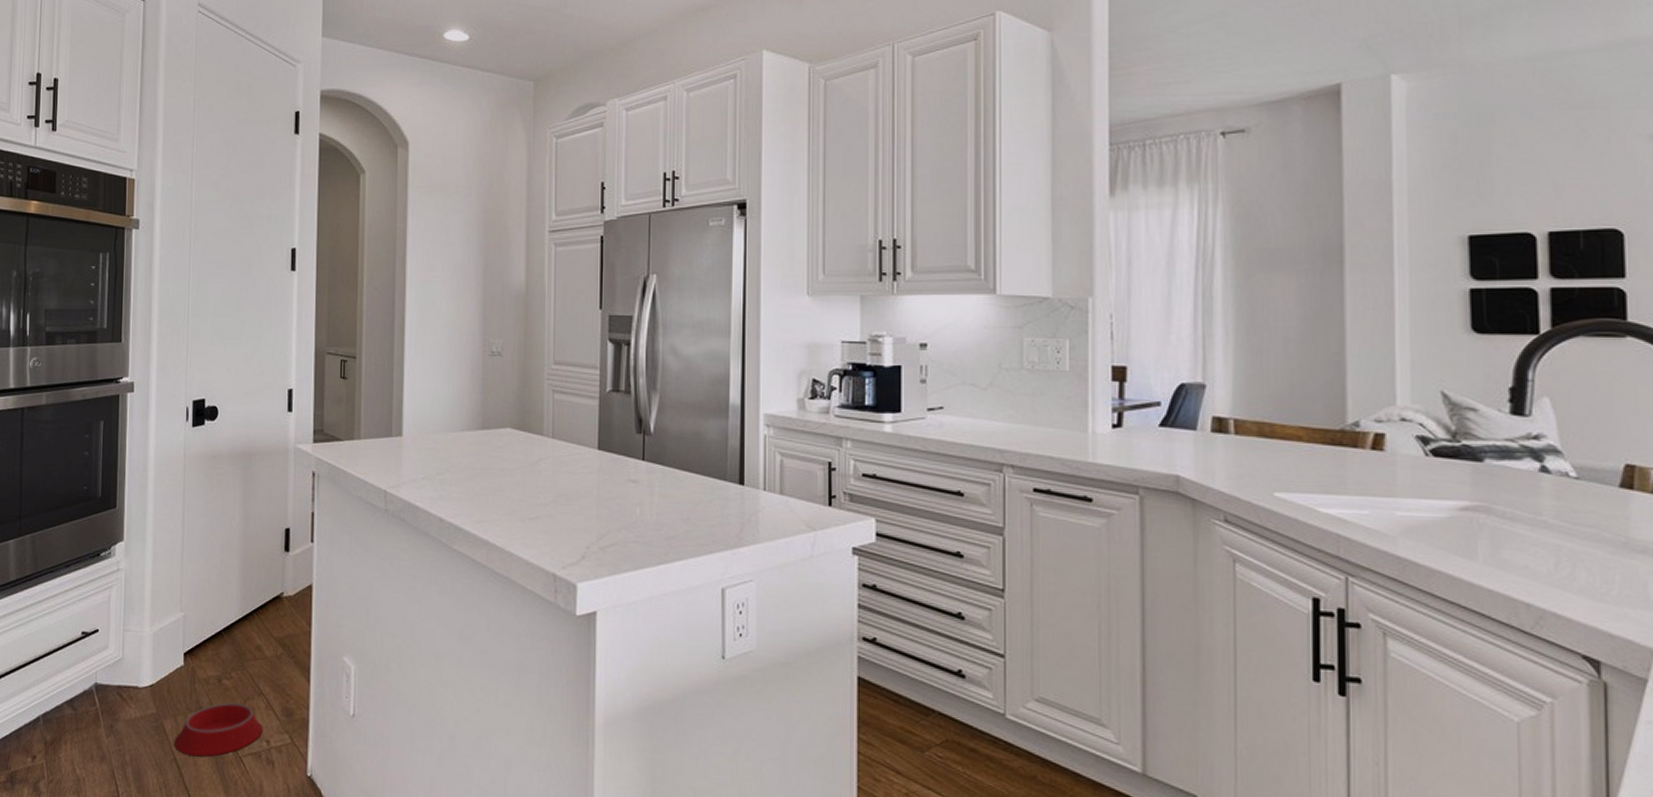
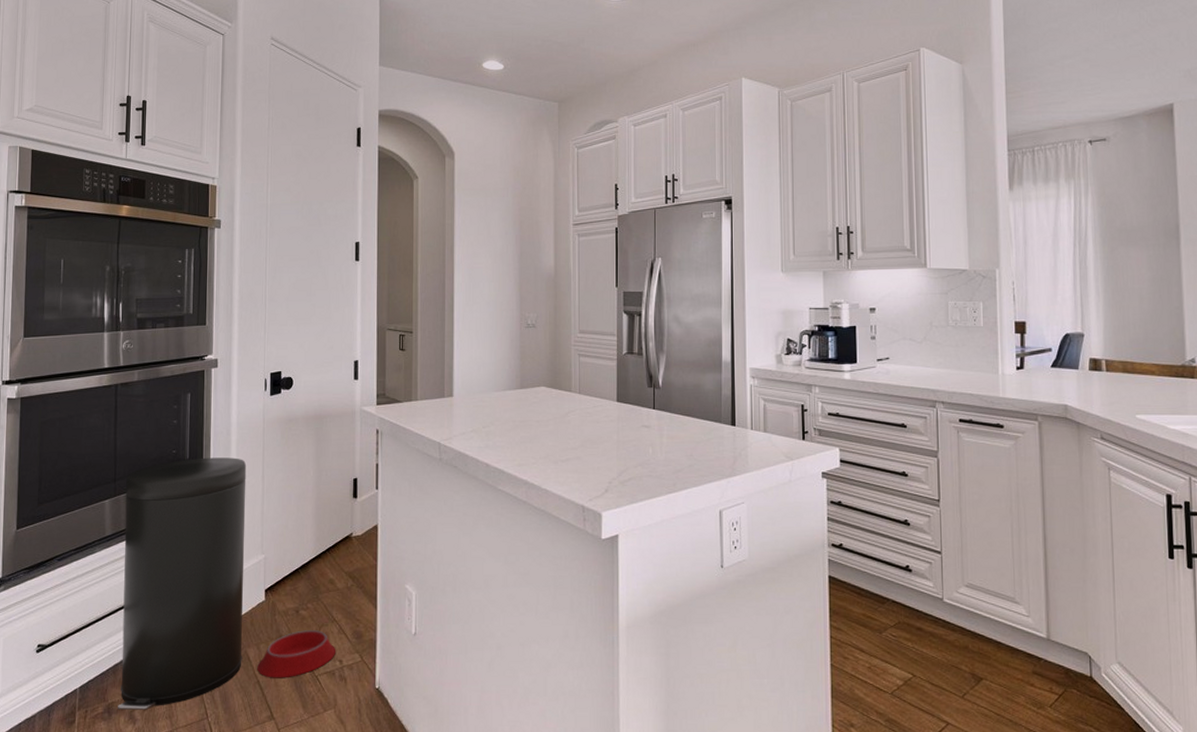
pedal bin: none [21,496,165,783] -> present [118,457,247,711]

